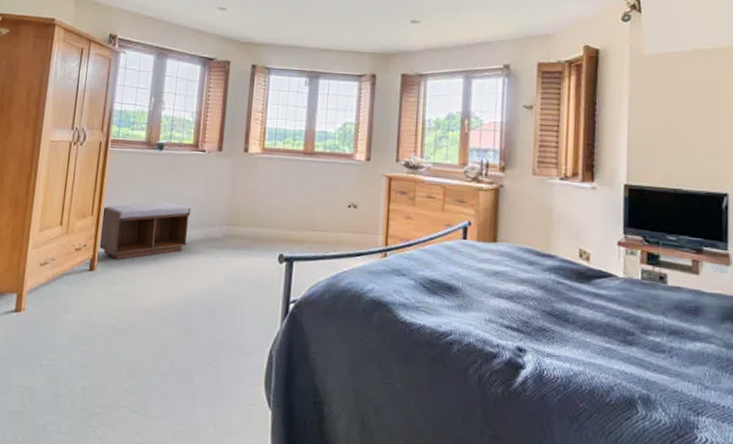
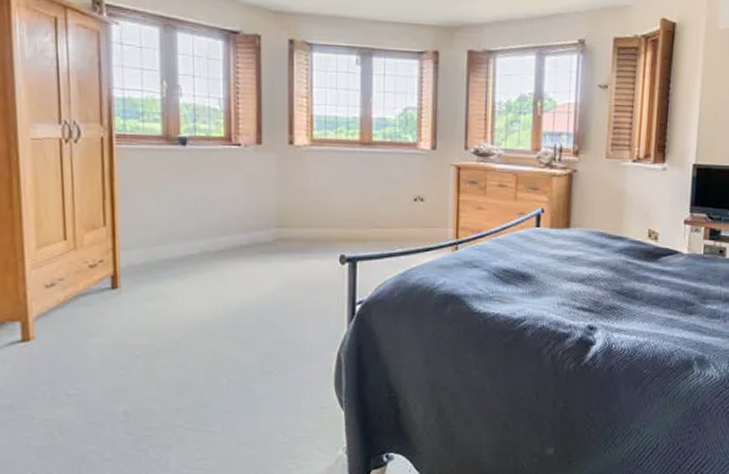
bench: present [98,202,191,260] -> none [116,205,232,275]

